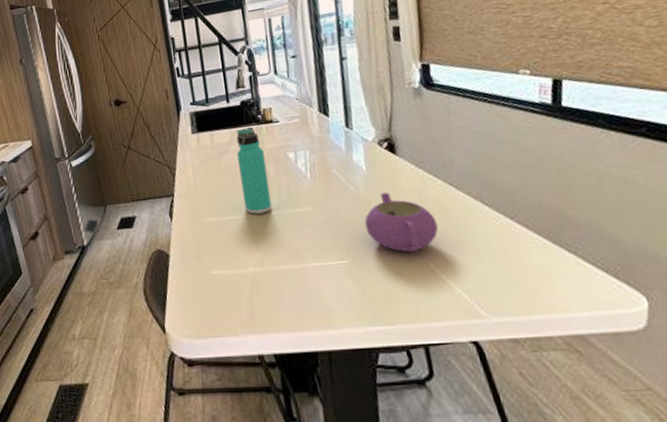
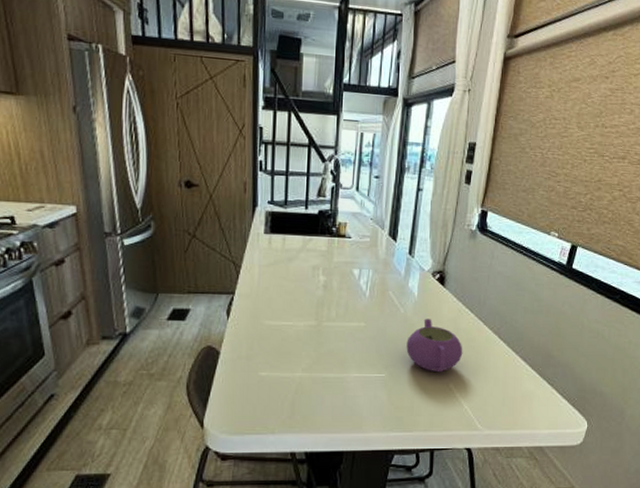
thermos bottle: present [236,126,272,215] -> none [304,237,332,323]

